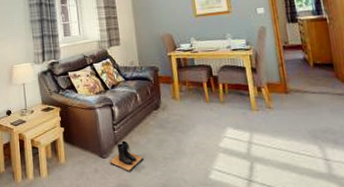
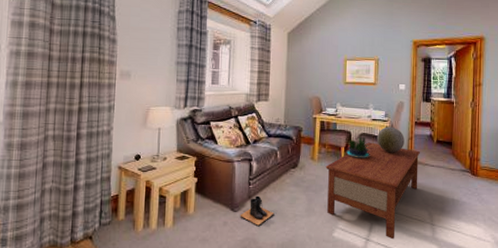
coffee table: none [189,74,300,179] -> present [325,142,421,240]
potted plant: none [208,69,237,93] -> present [345,136,370,158]
decorative sphere: none [240,54,275,84] -> present [376,126,405,153]

